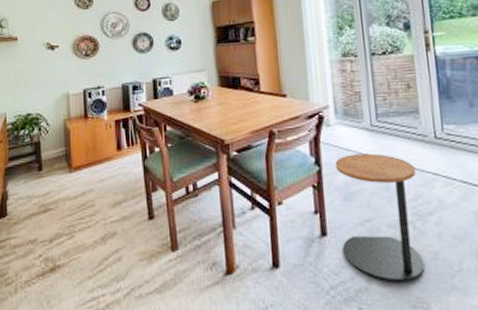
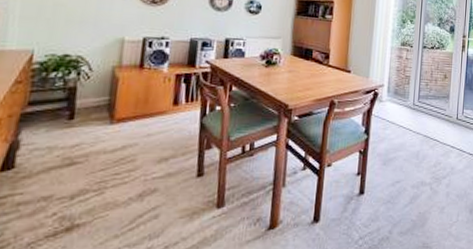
side table: present [335,153,425,281] -> none [375,127,440,231]

